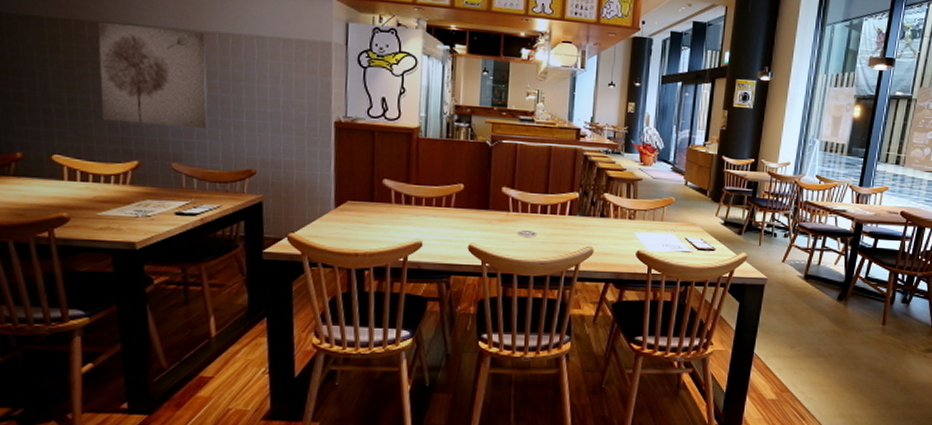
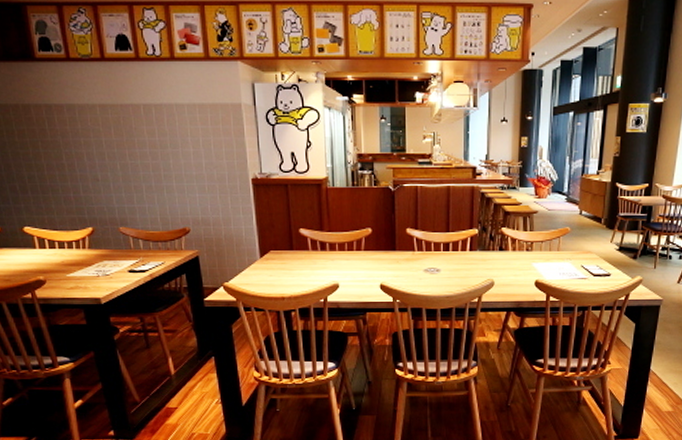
wall art: present [97,21,209,128] -> none [41,103,145,194]

